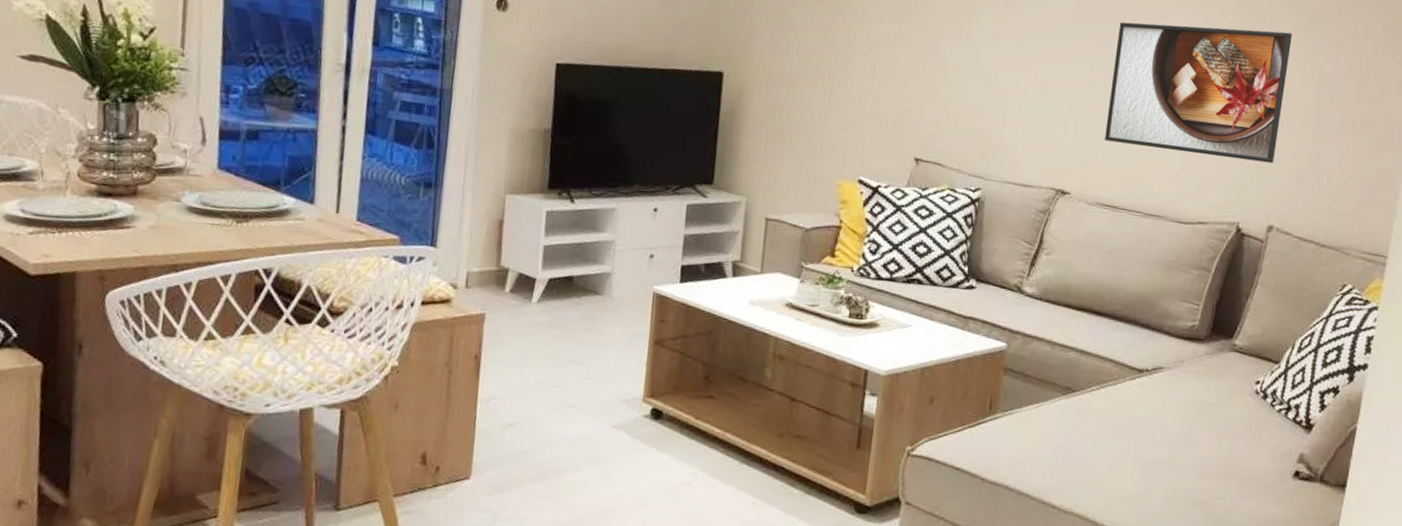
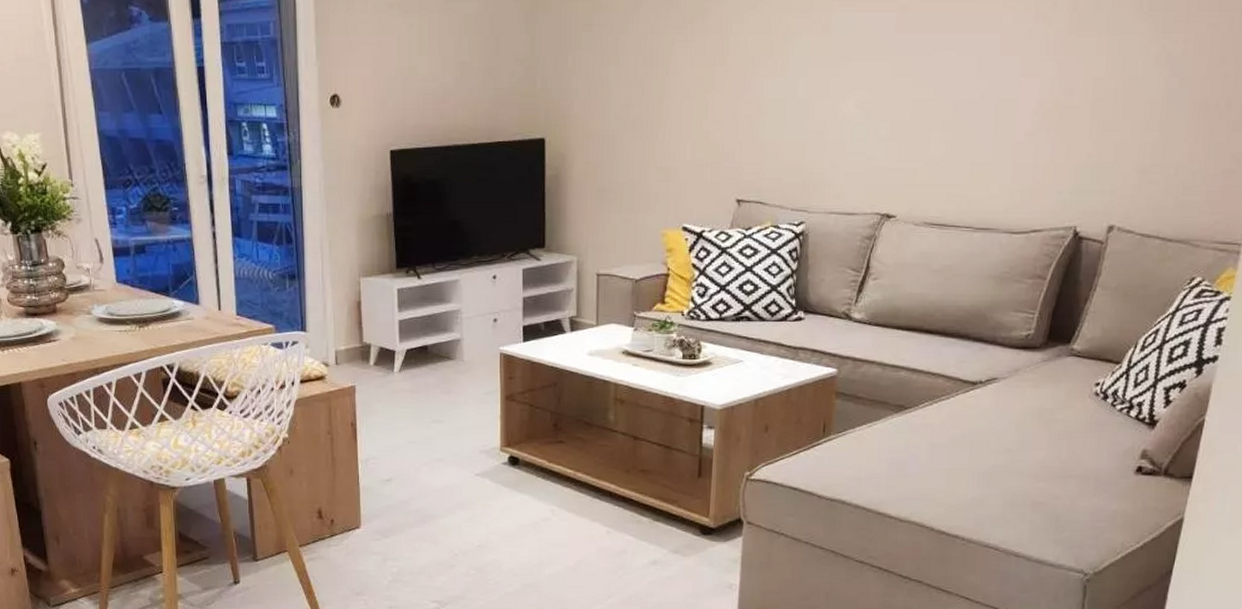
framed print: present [1104,21,1292,164] -> none [930,17,1136,161]

